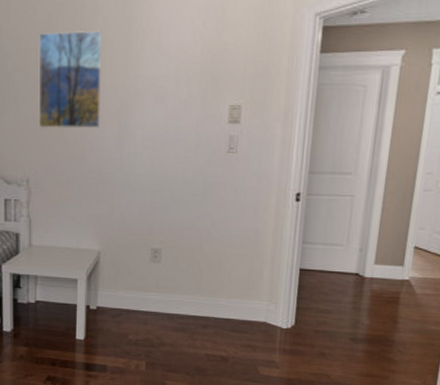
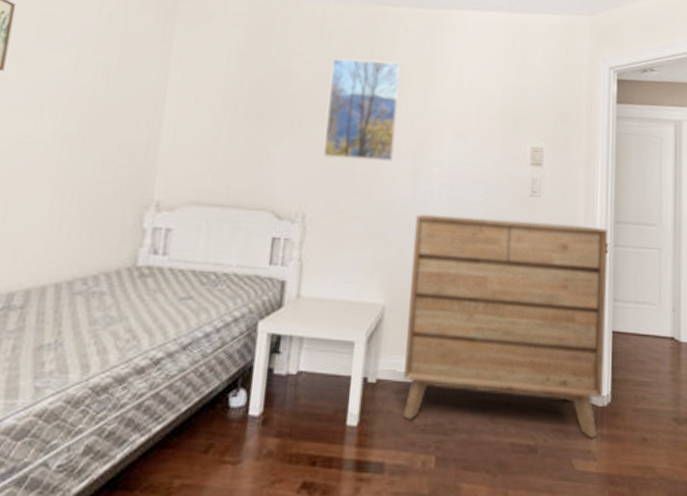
dresser: none [118,173,302,352] -> present [402,214,608,438]

